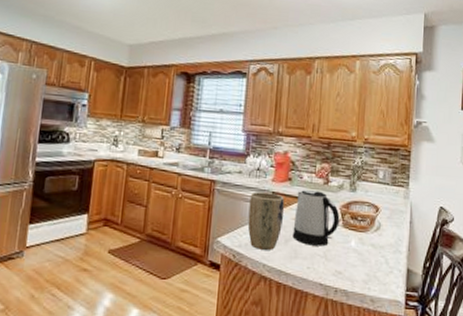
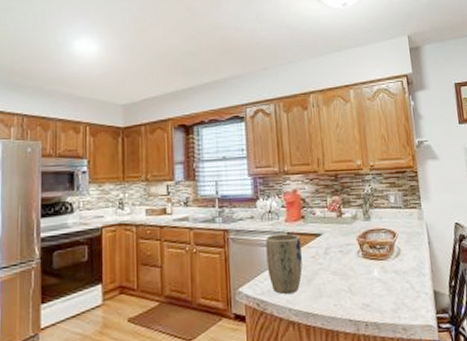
kettle: present [292,189,340,247] -> none [312,224,359,282]

